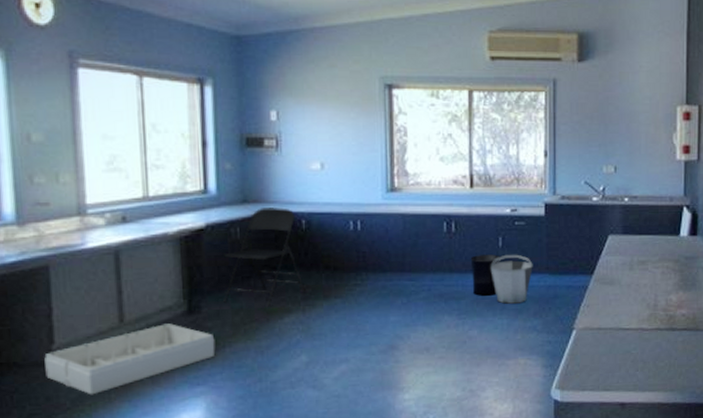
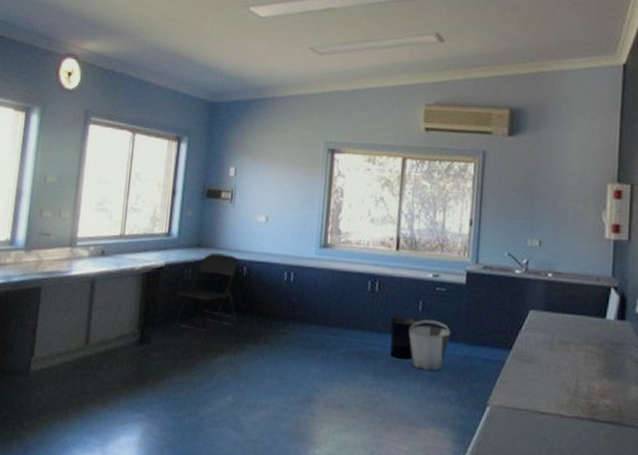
plastic crate: present [44,323,215,395] -> none [23,350,158,408]

